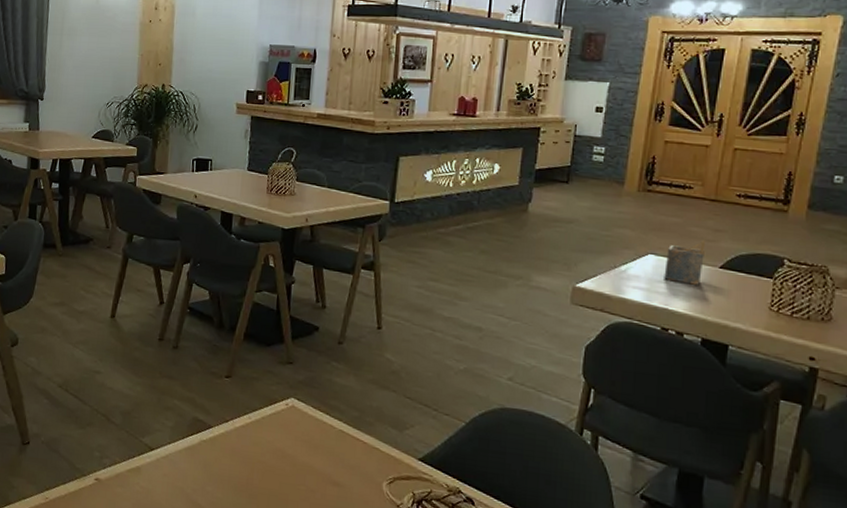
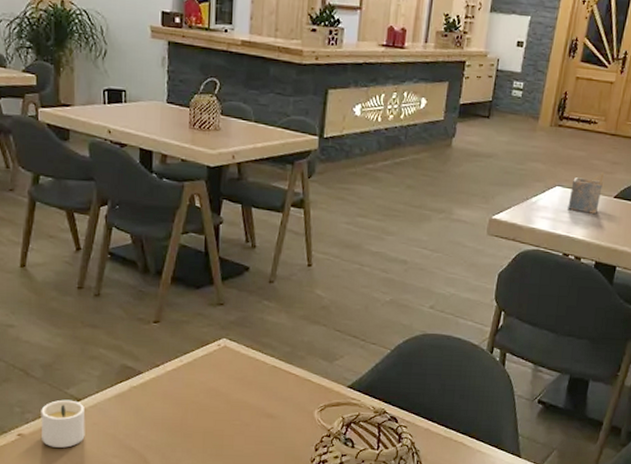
candle: none [116,447,157,497] -> present [41,399,85,448]

